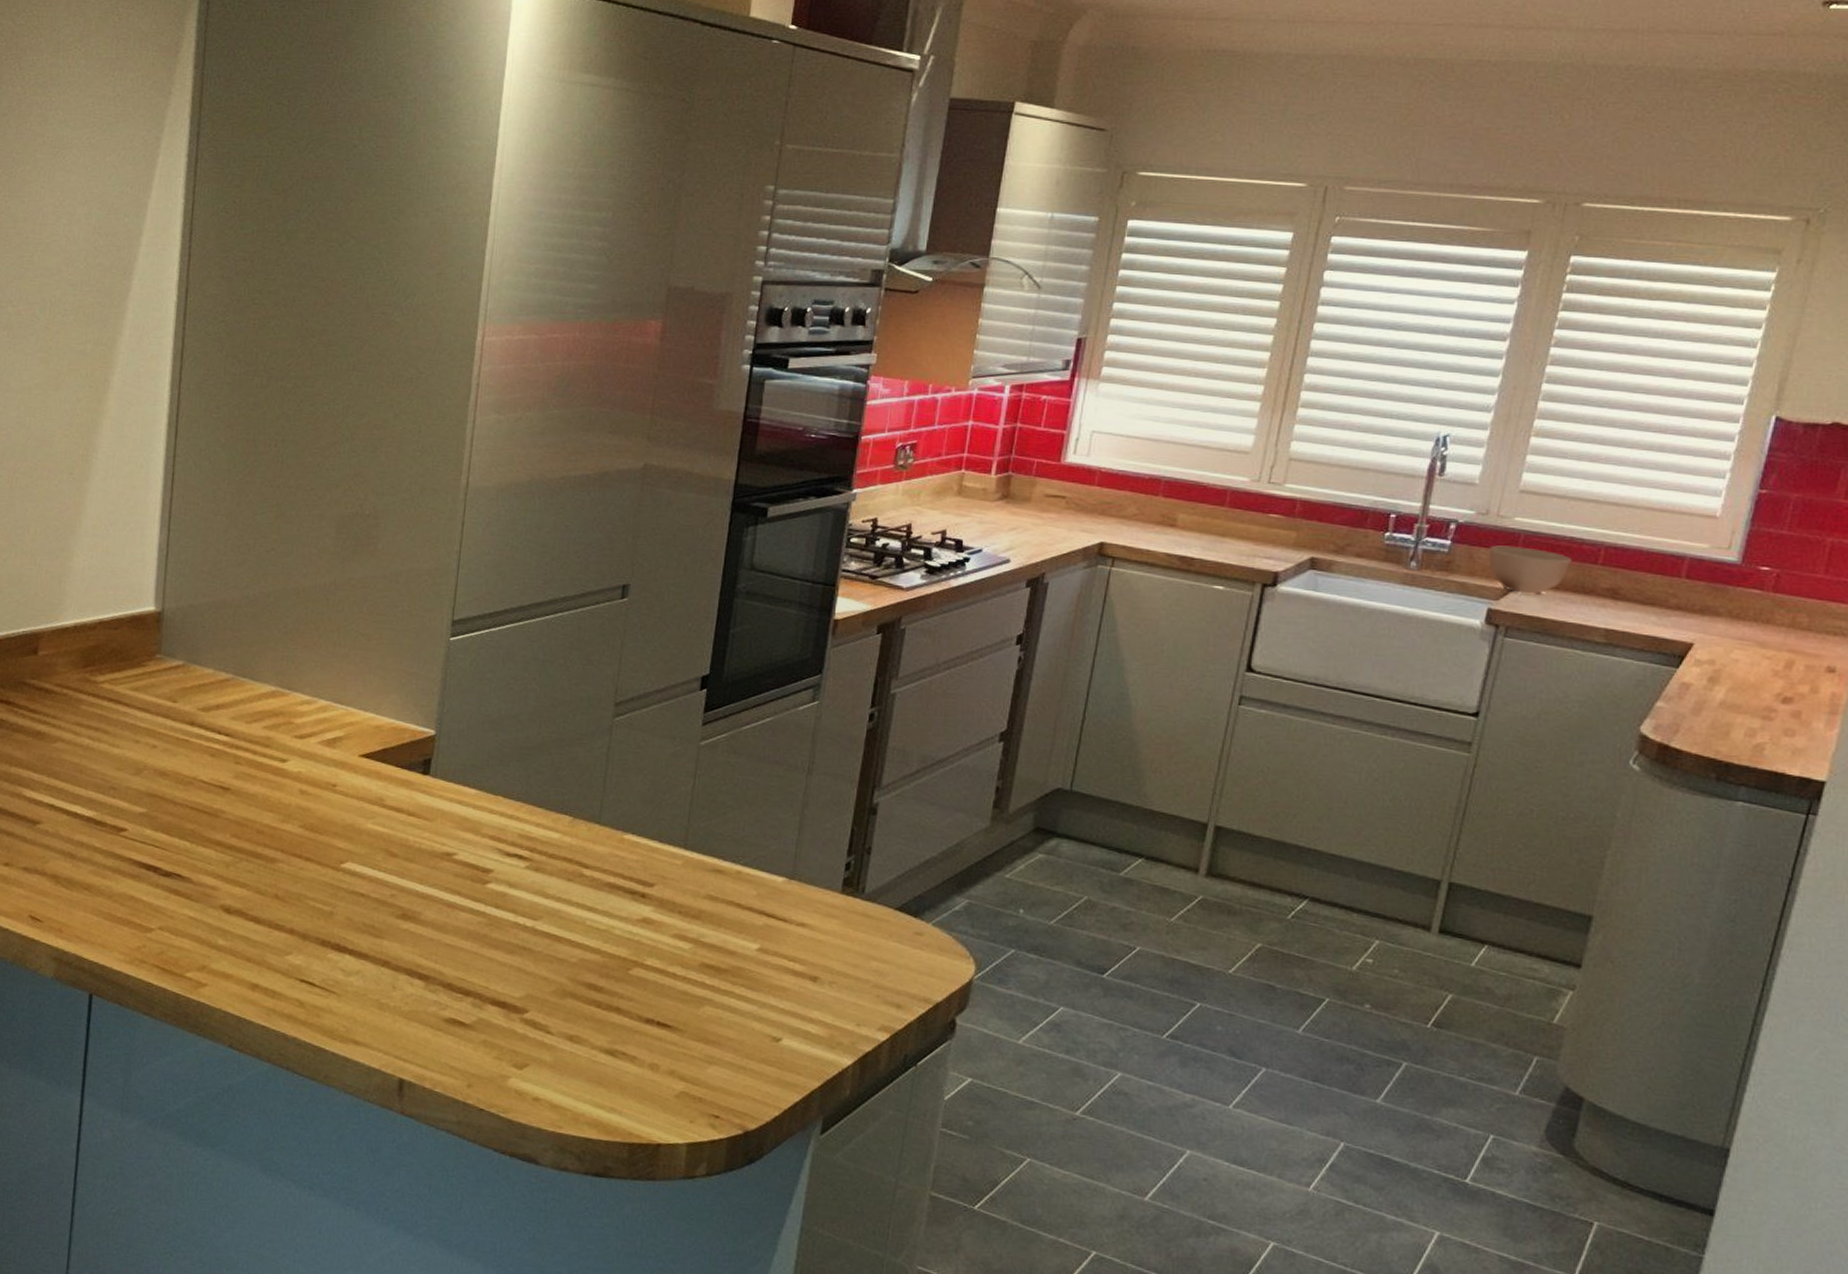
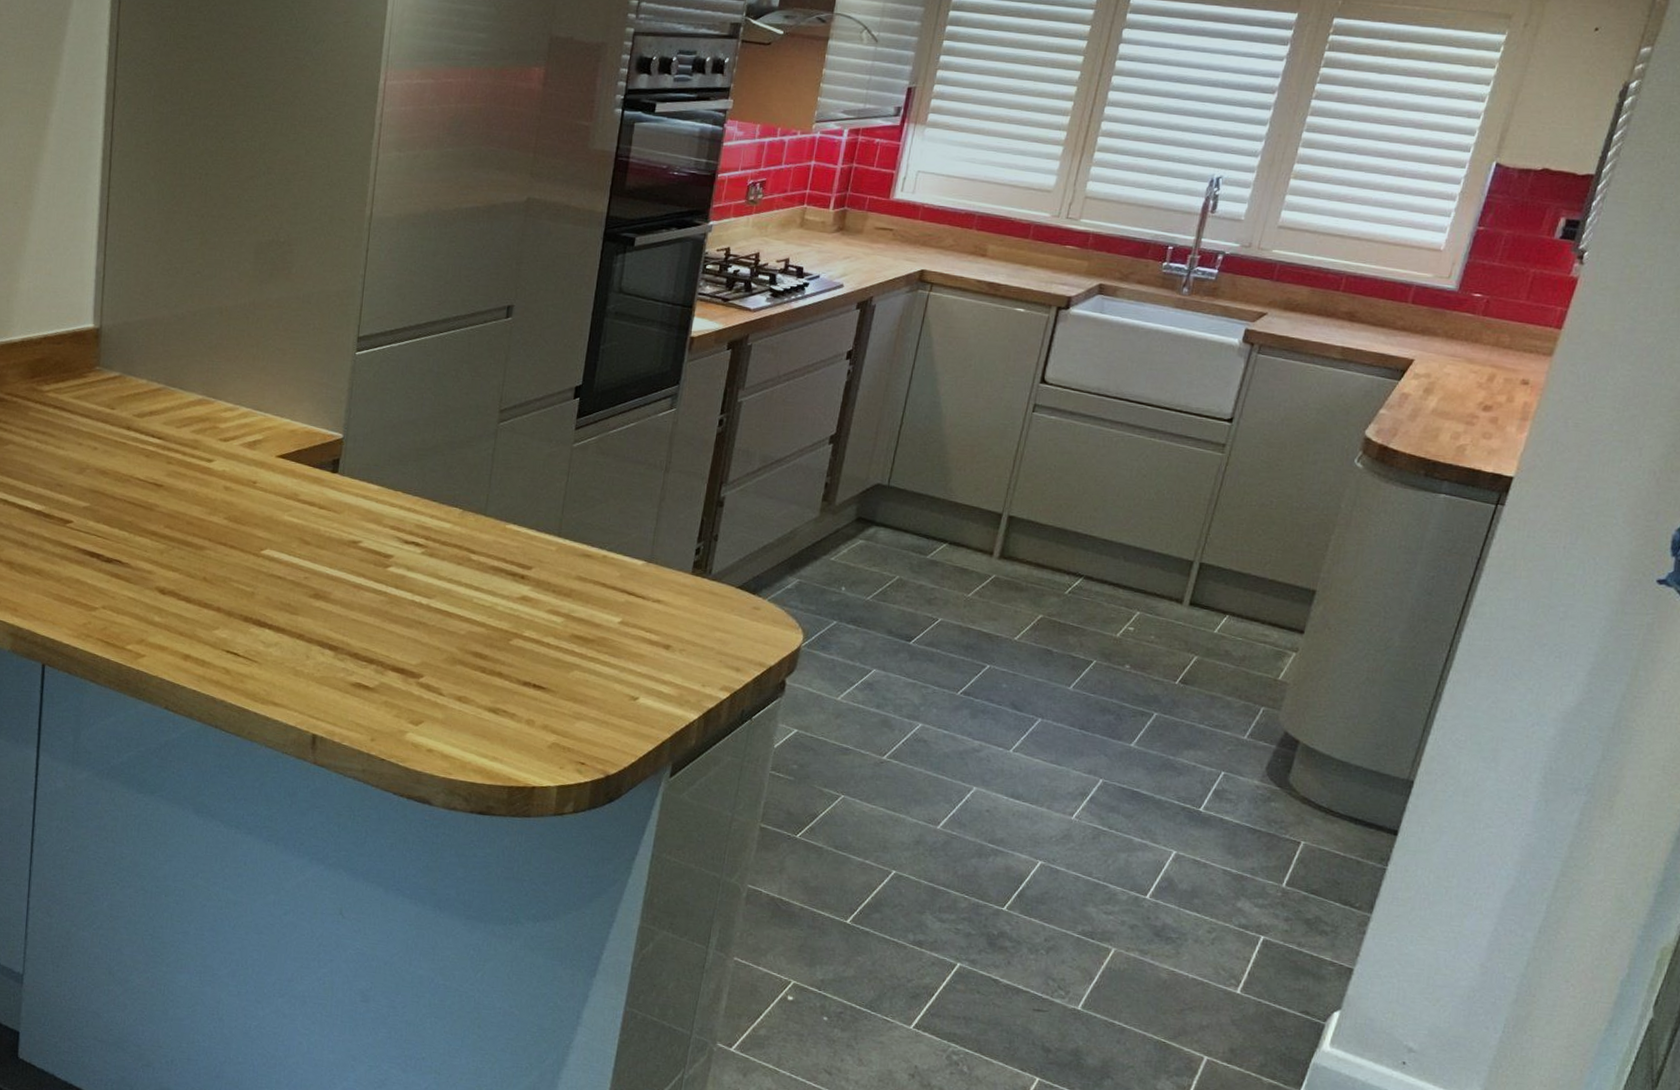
bowl: present [1488,545,1572,595] -> none [1248,274,1318,317]

